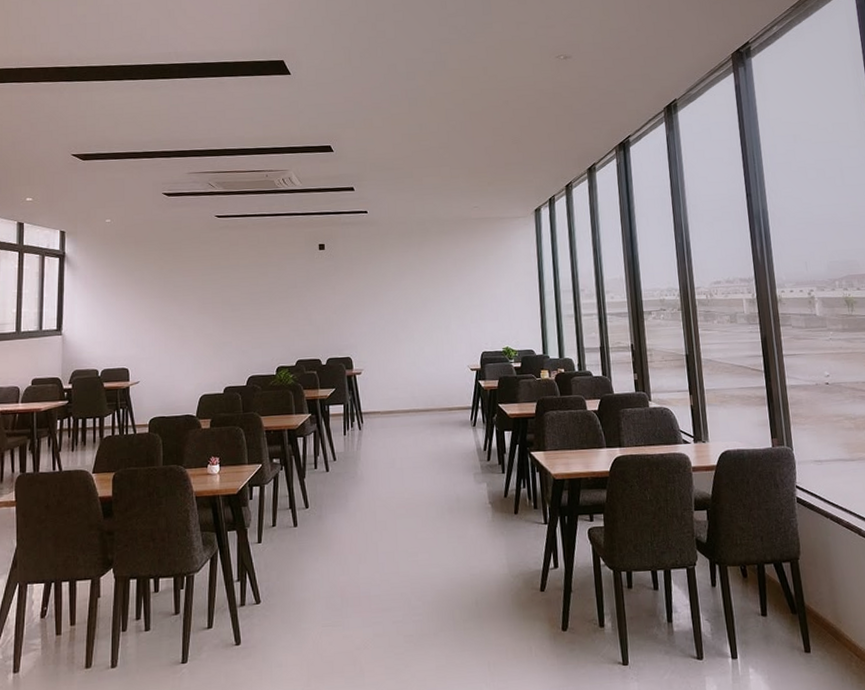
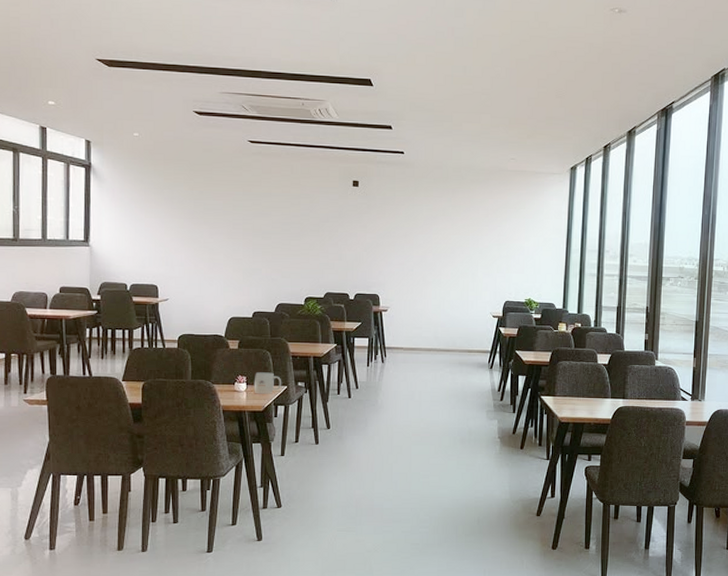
mug: none [227,450,257,477] -> present [254,372,282,395]

